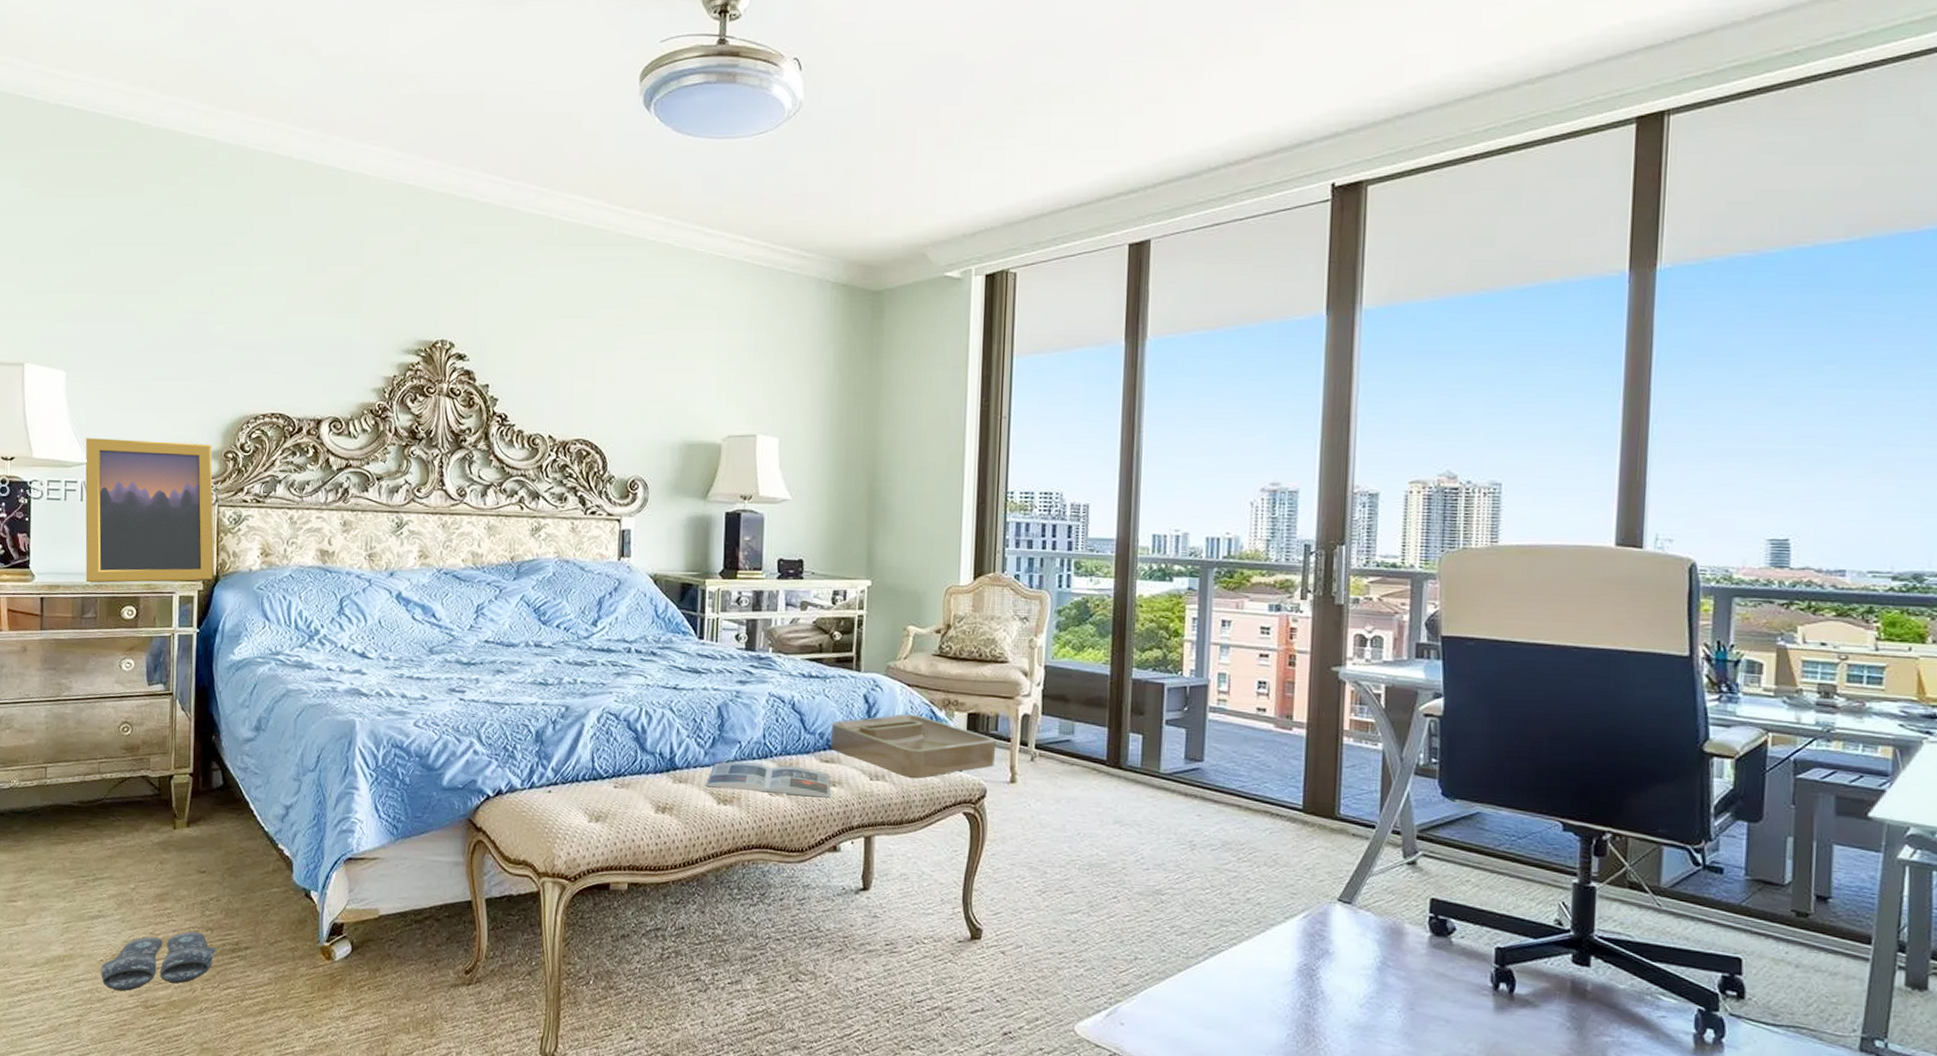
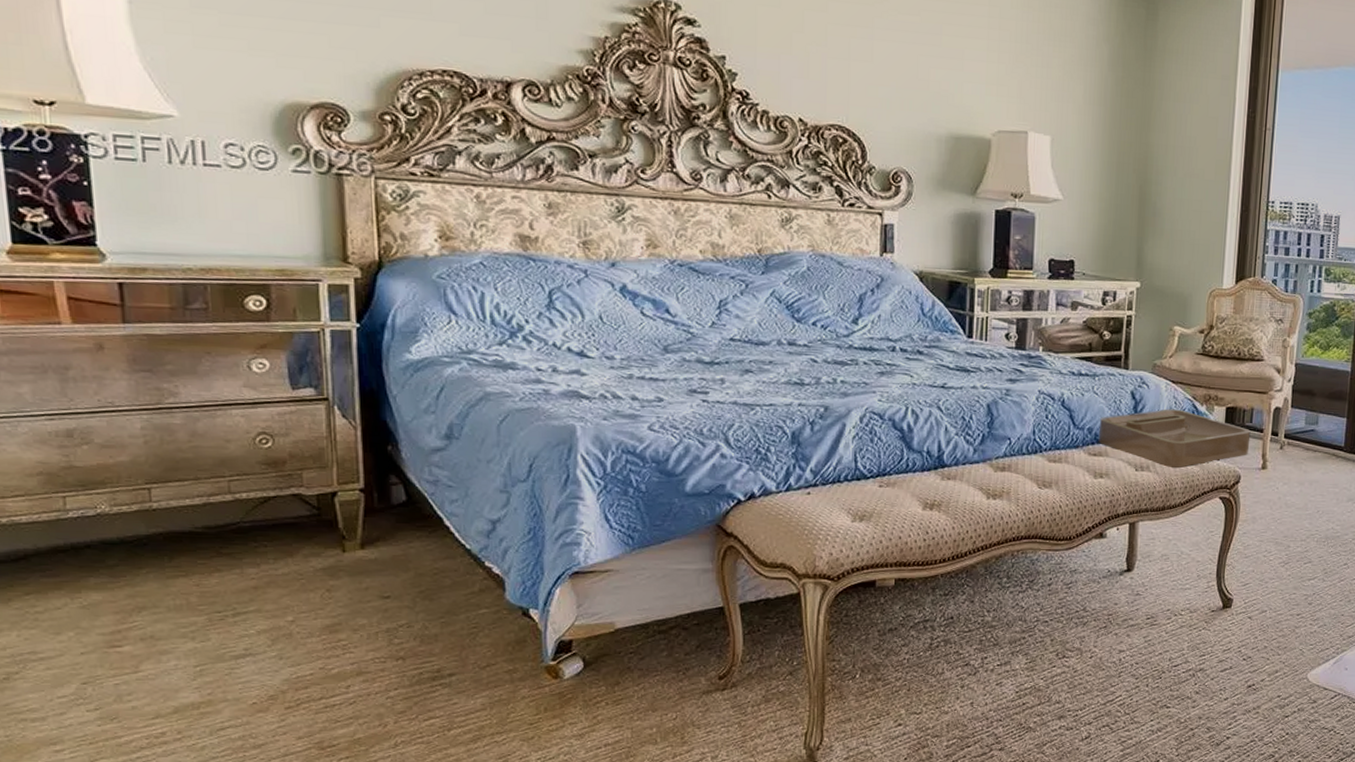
picture frame: present [85,438,214,583] -> none [168,83,376,268]
slippers: present [101,931,217,991] -> none [254,662,412,734]
magazine: present [706,761,831,798] -> none [975,458,1098,489]

